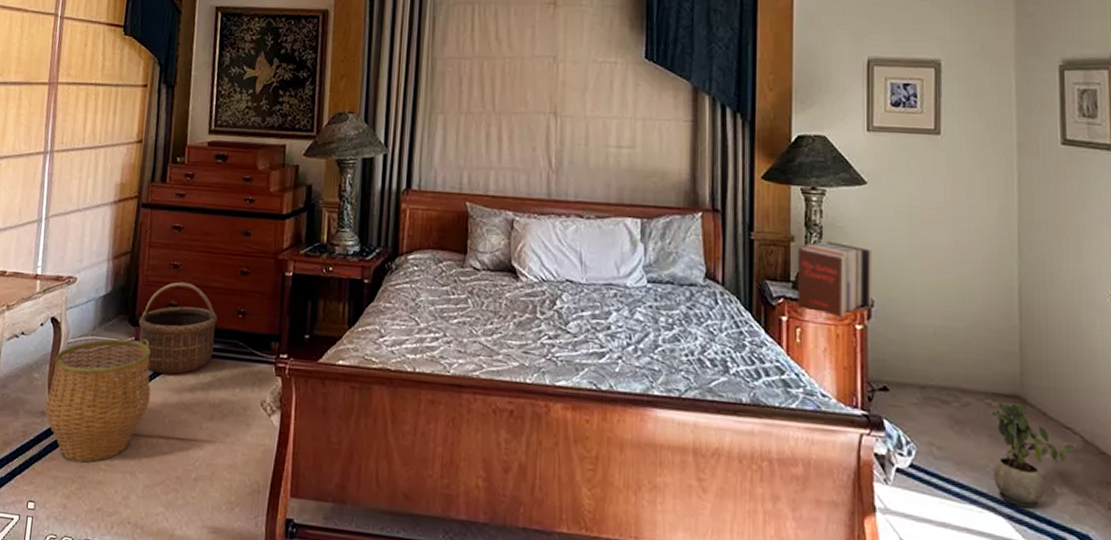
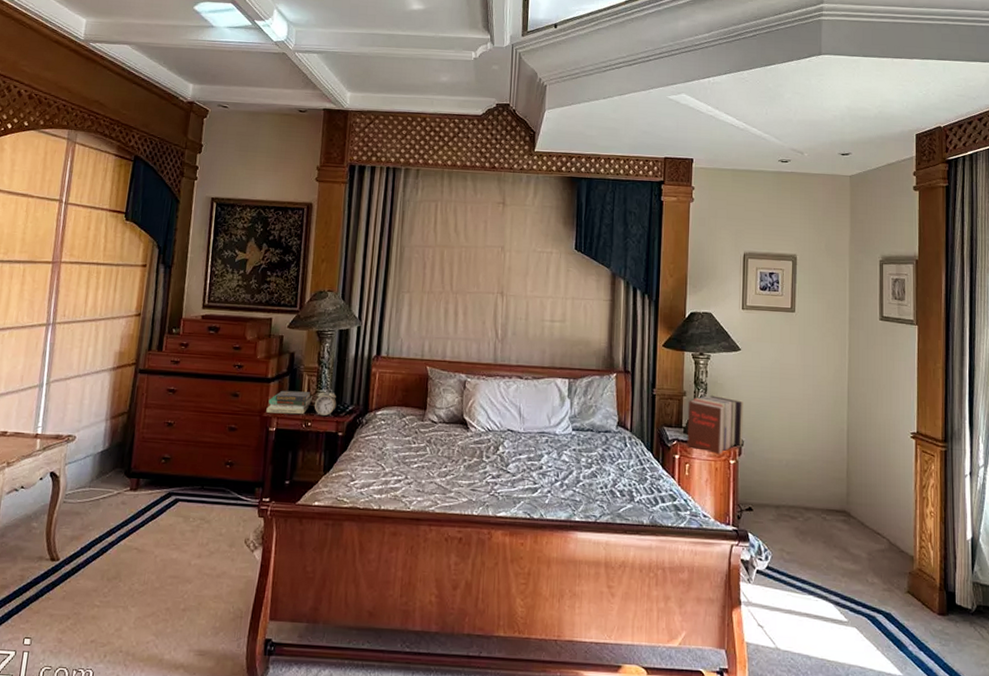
basket: present [45,339,151,463] -> none [42,489,144,601]
basket: present [138,282,218,375] -> none [133,438,207,519]
books: none [281,229,335,258] -> present [266,390,314,415]
alarm clock: none [335,227,362,259] -> present [314,388,337,416]
potted plant: present [990,399,1075,509] -> none [825,514,883,596]

